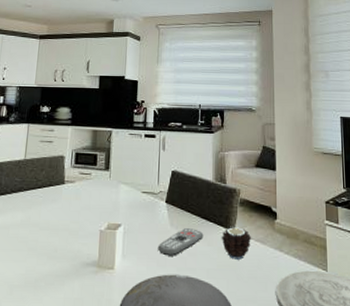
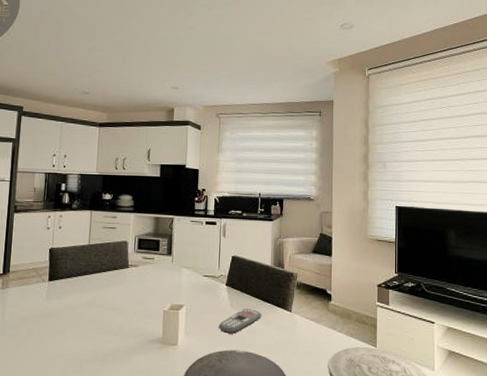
candle: present [221,226,252,260] -> none [278,307,307,337]

